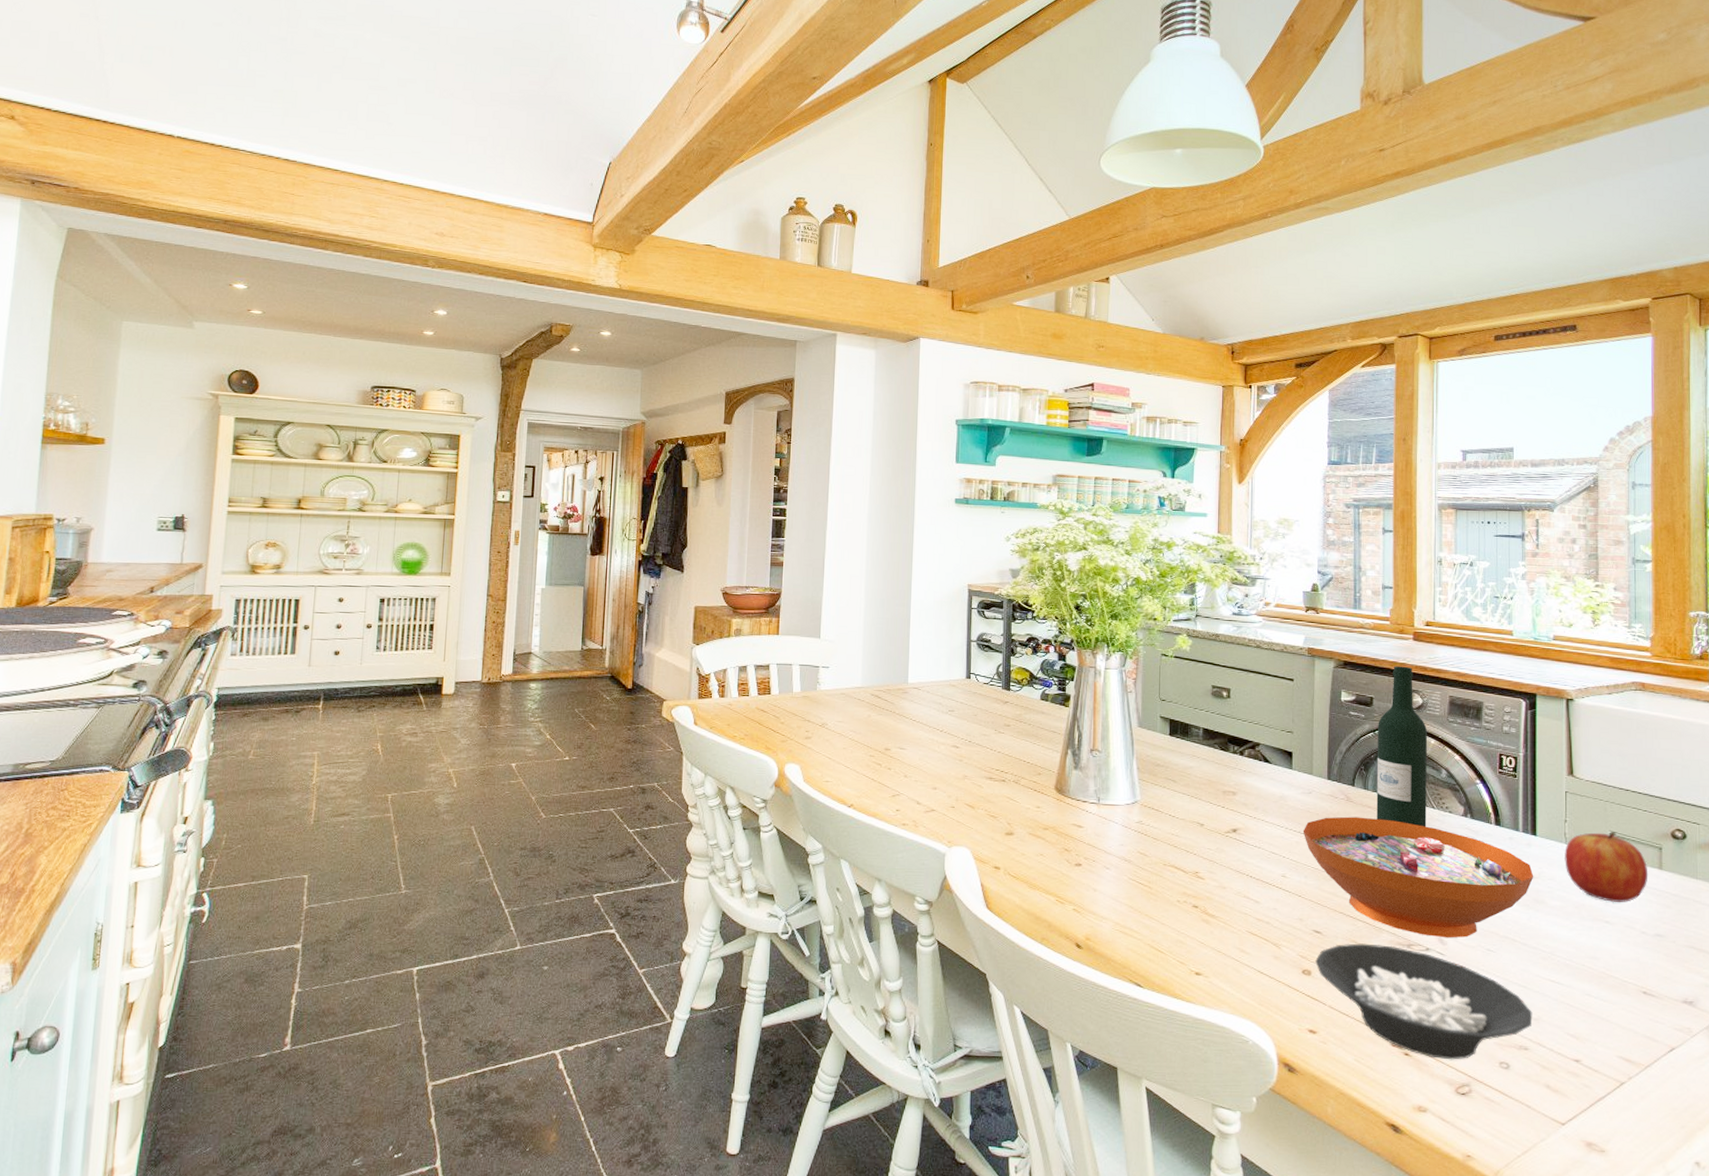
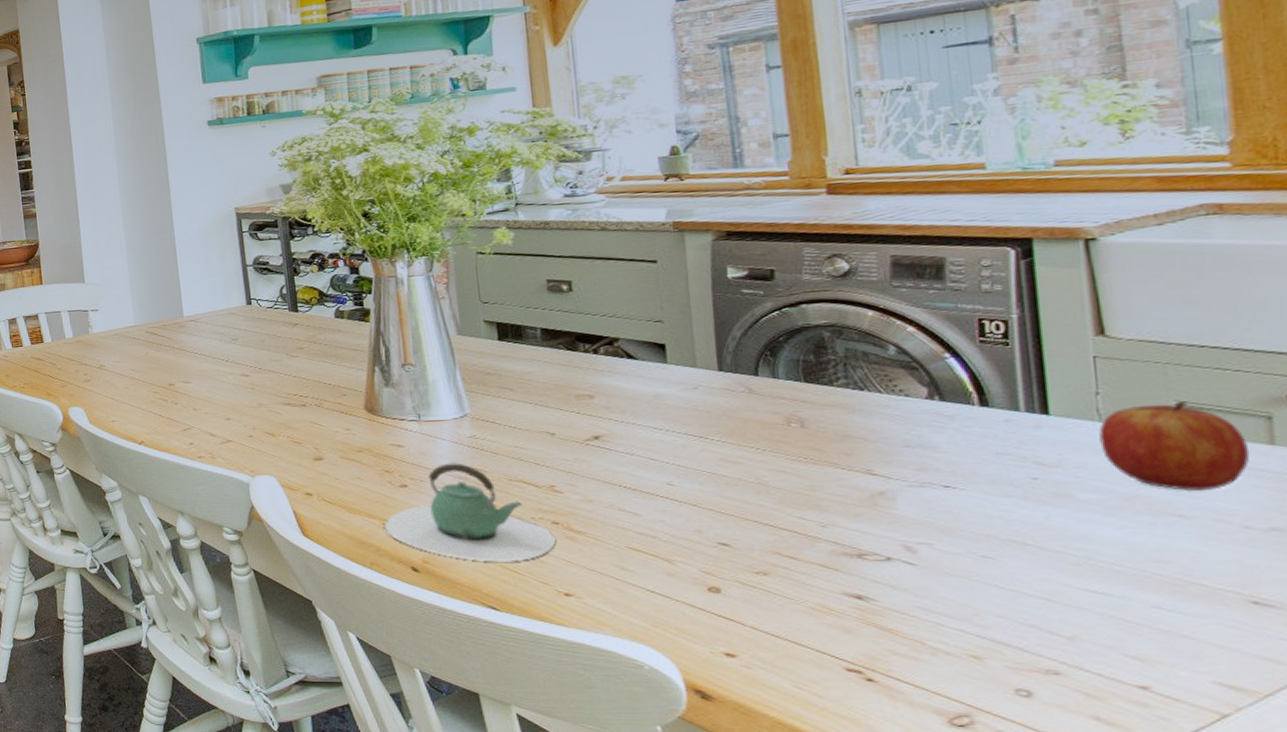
teapot: none [1058,845,1194,942] -> present [385,463,556,562]
decorative bowl: present [1302,816,1534,938] -> none [690,410,1050,545]
cereal bowl: present [1315,943,1533,1060] -> none [725,555,1065,687]
wine bottle: present [1376,666,1428,827] -> none [784,227,872,416]

